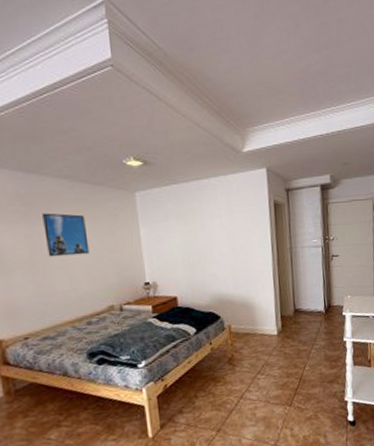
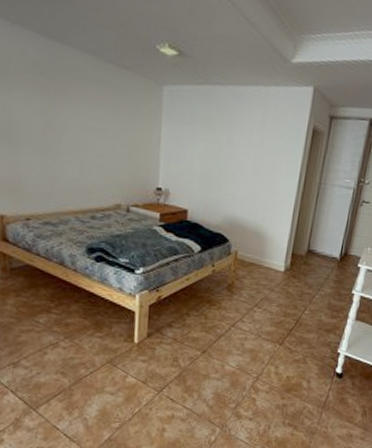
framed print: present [42,212,90,257] -> none [60,88,106,145]

